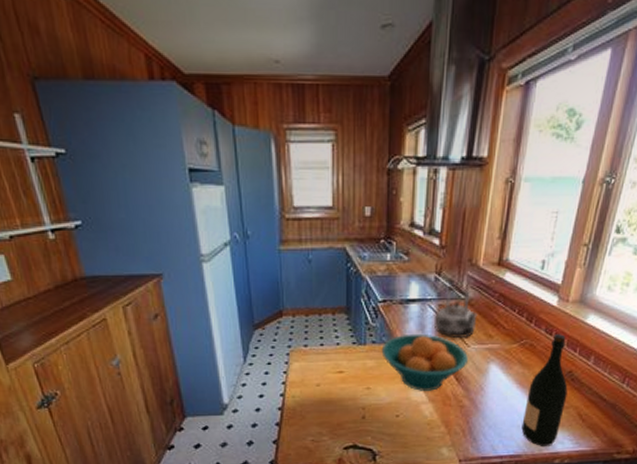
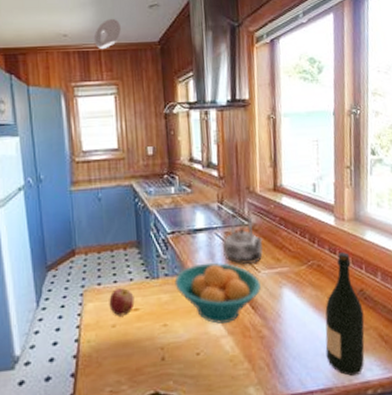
ceiling light: none [311,40,344,82] -> present [93,18,121,49]
apple: none [315,351,340,377] -> present [109,288,135,316]

